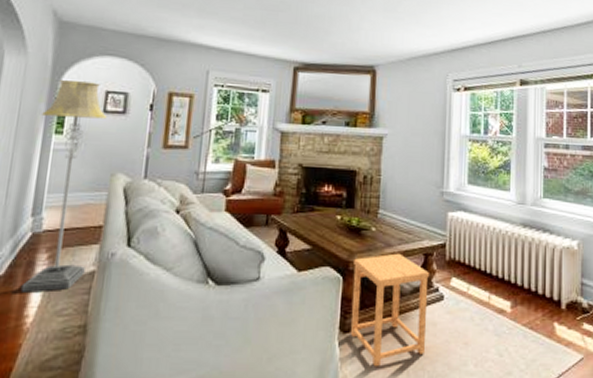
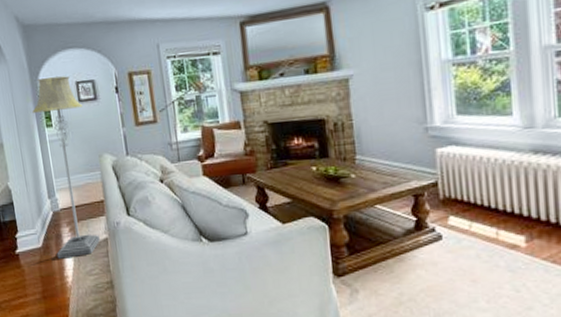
side table: present [350,253,429,367] -> none [337,197,428,307]

